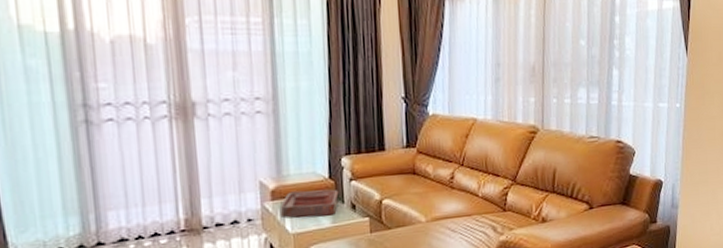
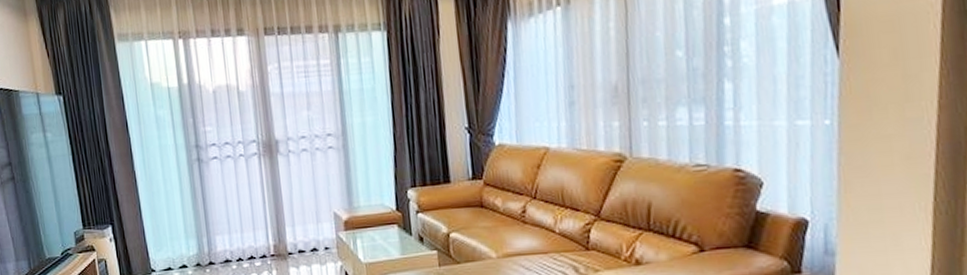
decorative tray: present [279,189,339,219] -> none [352,221,407,248]

